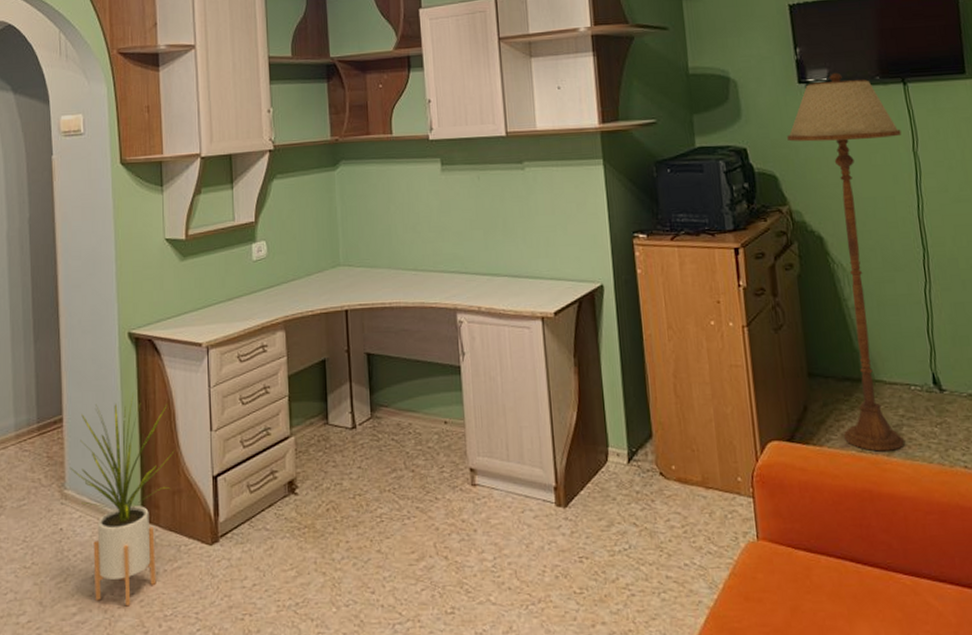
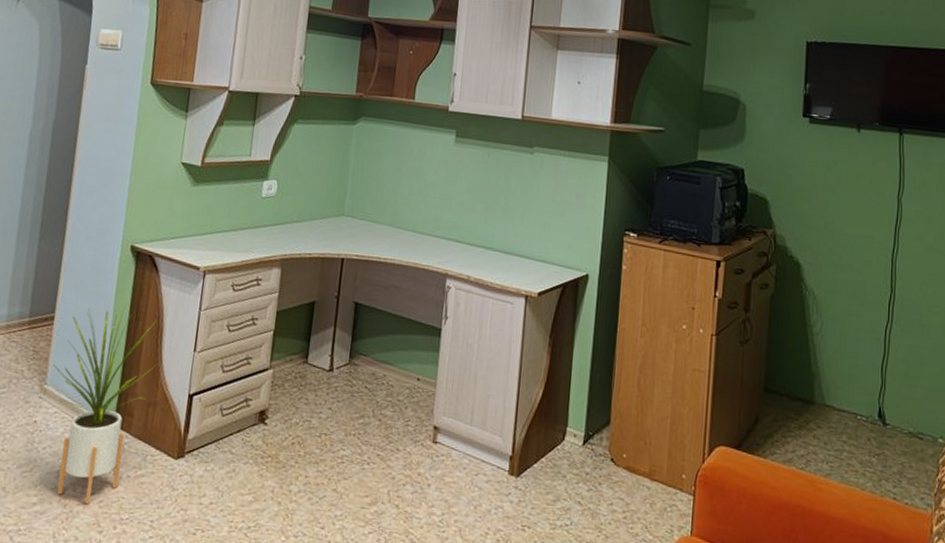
floor lamp: present [787,72,905,452] -> none [784,112,890,473]

